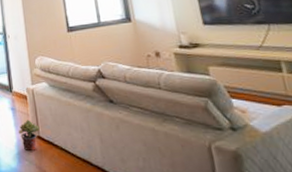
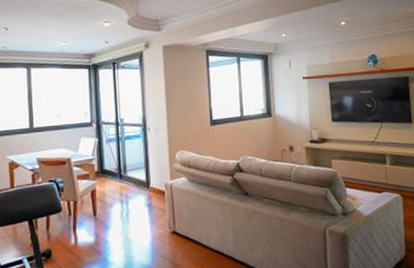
potted plant: present [18,120,40,150] -> none [153,216,176,247]

